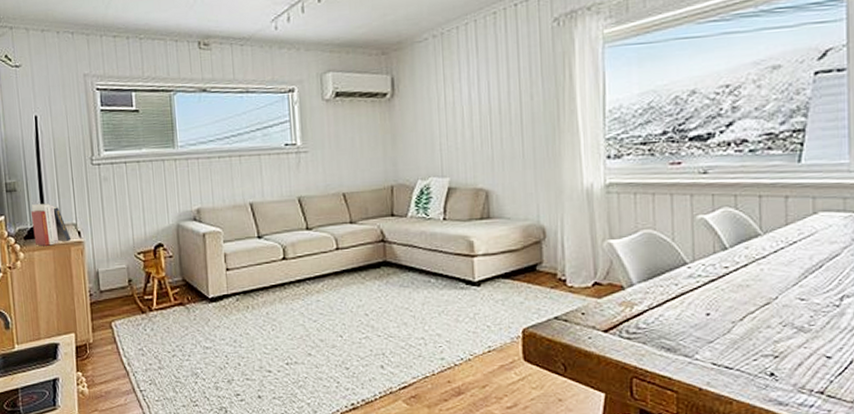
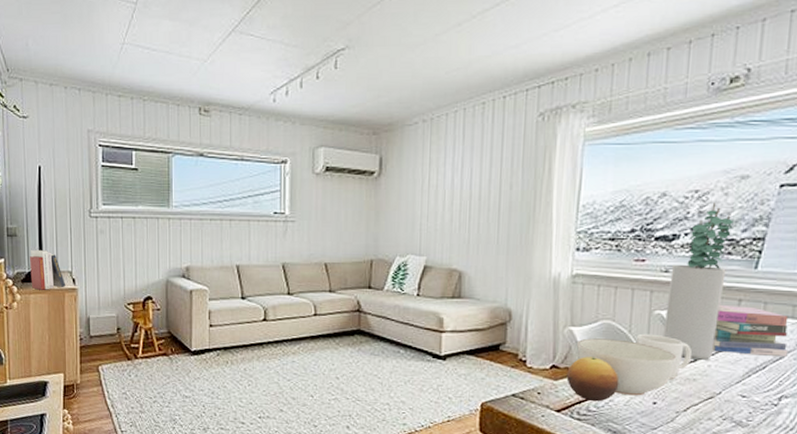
fruit: none [611,270,668,318] -> present [566,357,619,402]
bowl: none [618,249,727,309] -> present [577,338,677,396]
mug: none [680,240,743,287] -> present [635,333,693,379]
vase: none [708,96,770,264] -> present [663,202,734,360]
books: none [763,203,844,254] -> present [713,304,789,356]

